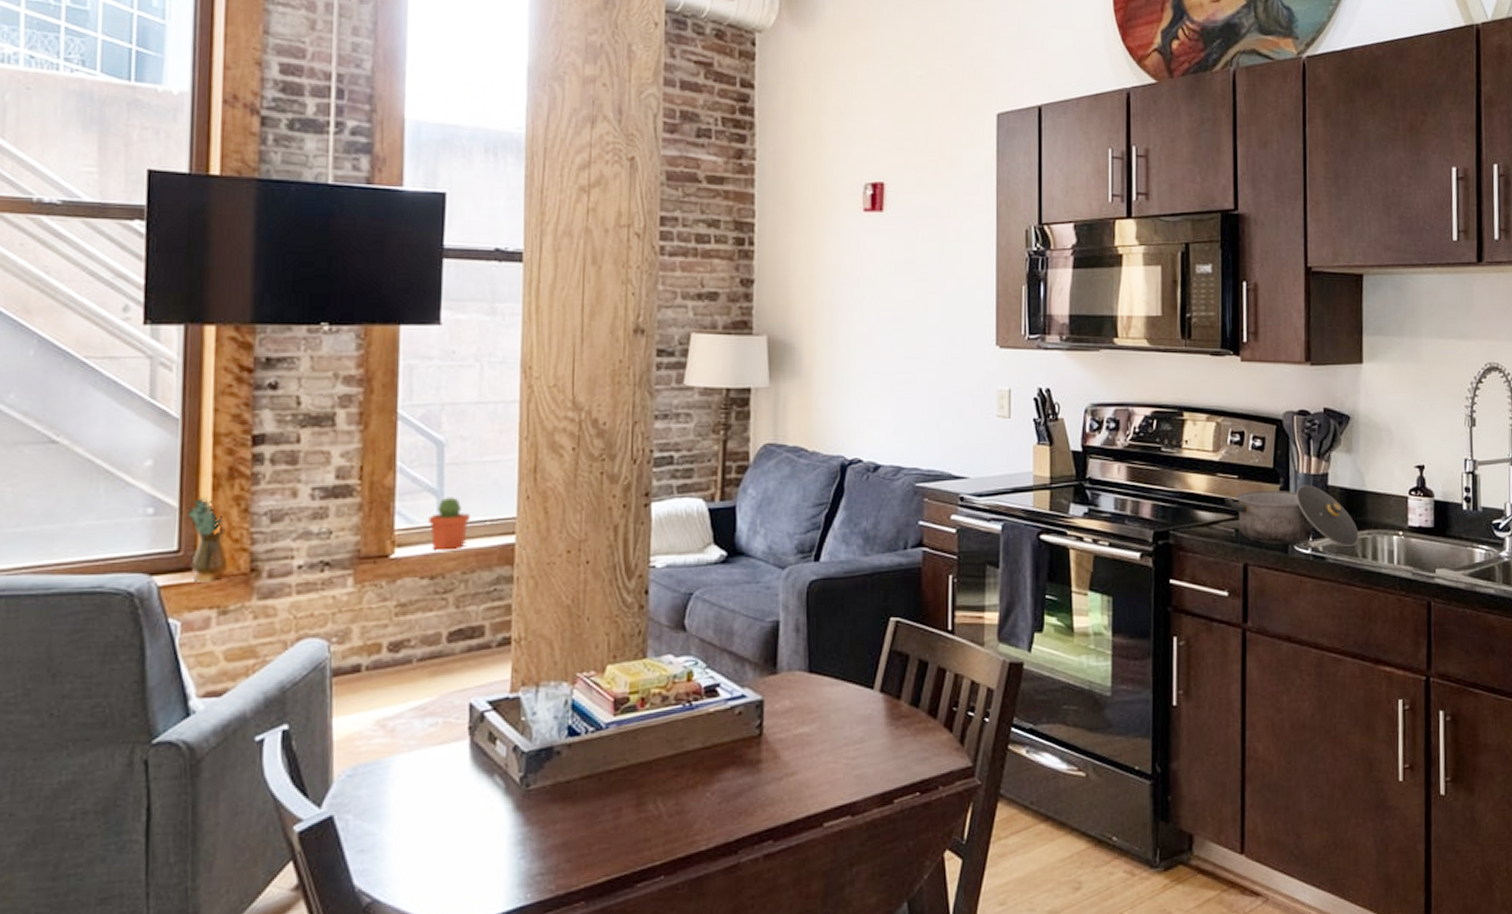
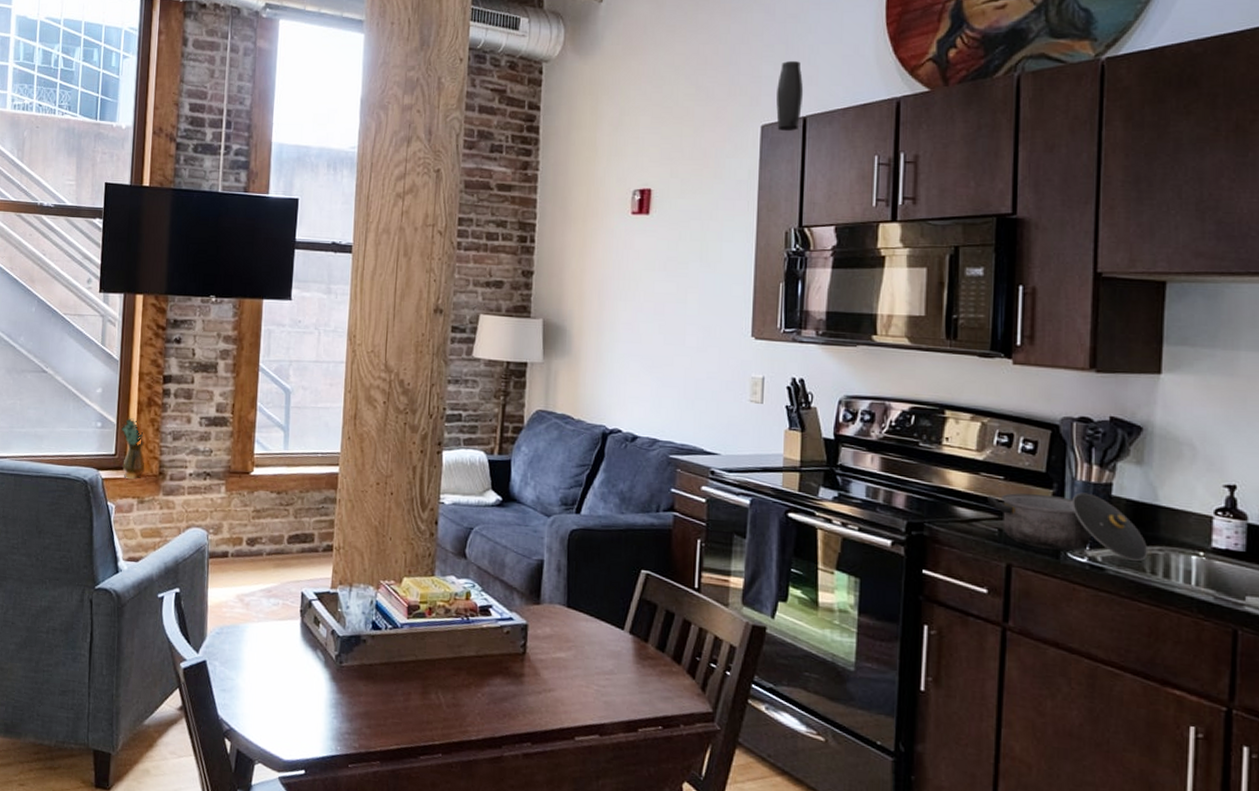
succulent plant: present [428,497,471,551] -> none [277,432,308,474]
vase: none [1011,45,1038,120] -> present [776,61,804,131]

